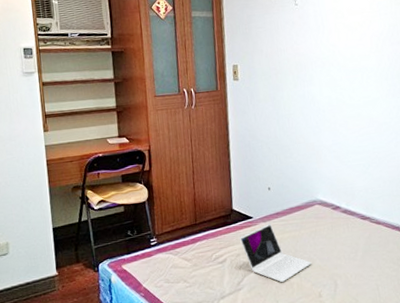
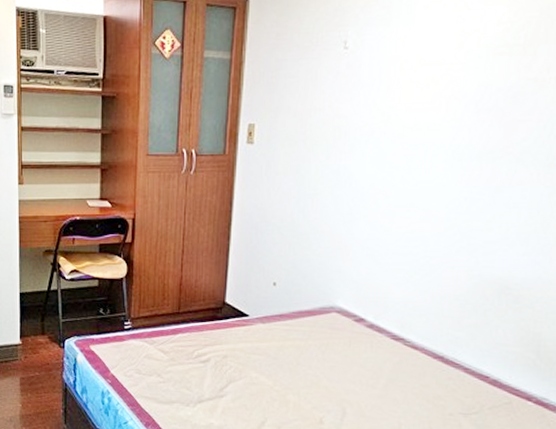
laptop: present [239,223,311,283] -> none [228,325,316,398]

